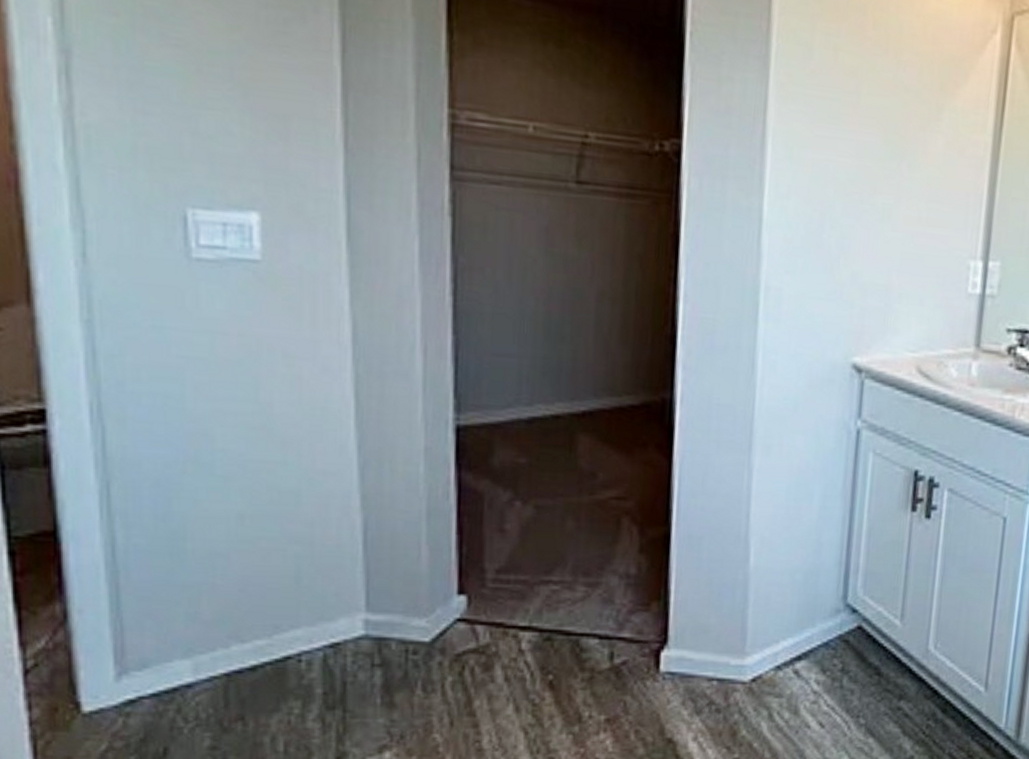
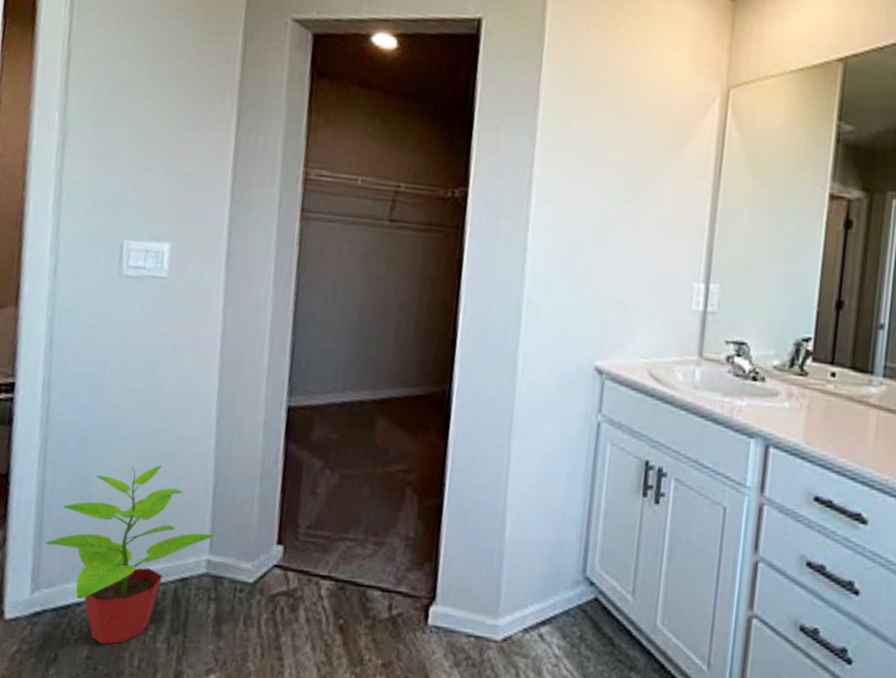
potted plant: none [128,508,369,731] -> present [46,465,213,645]

